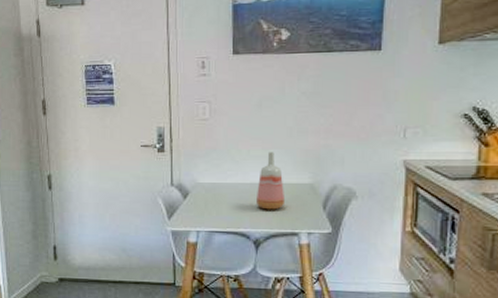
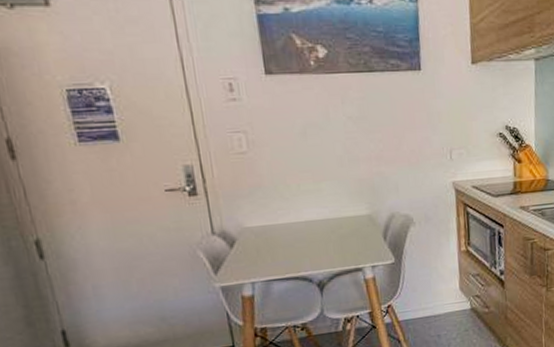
vase: present [255,152,286,210] -> none [313,184,346,249]

